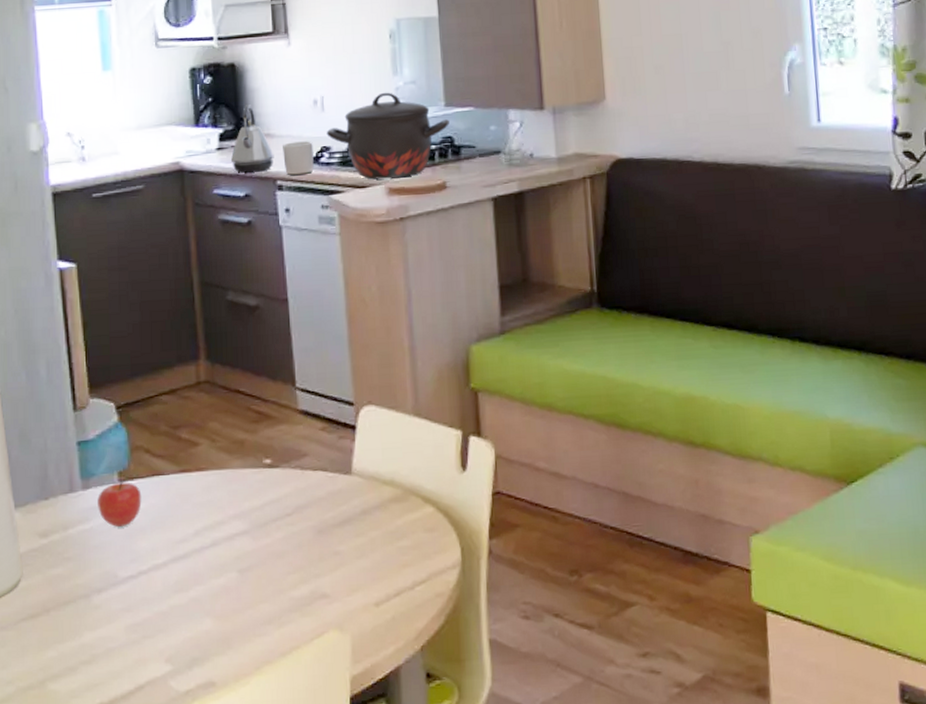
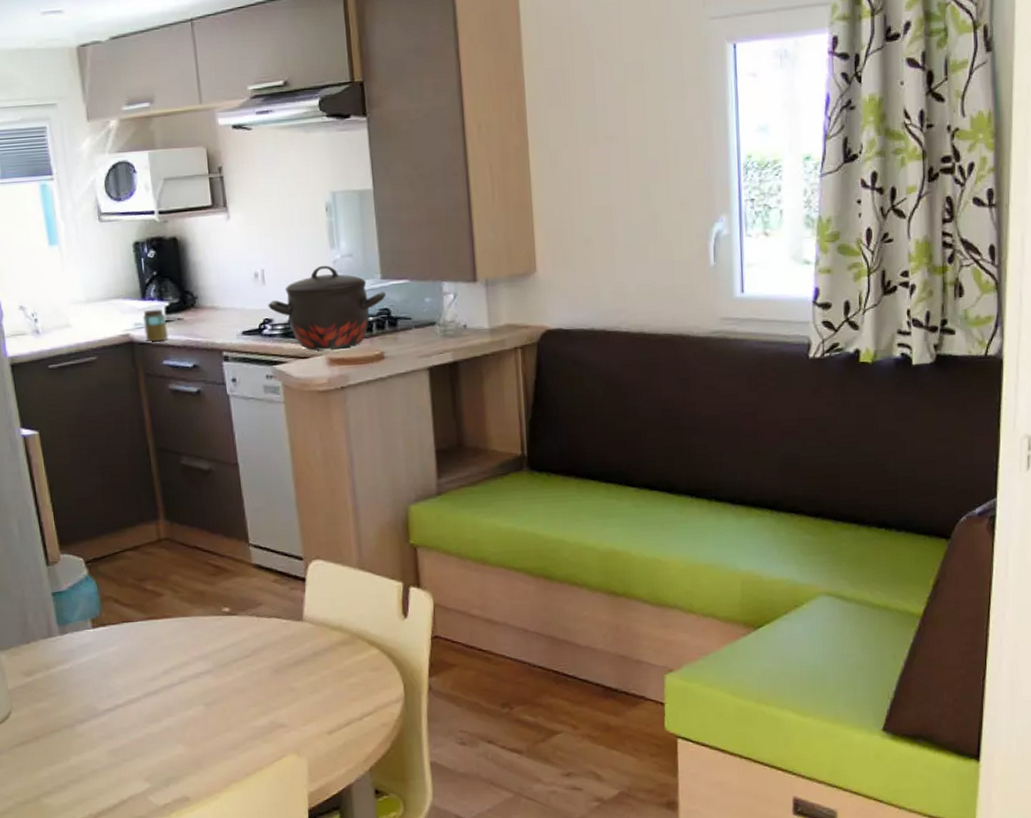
fruit: present [97,481,142,527] -> none [74,627,115,667]
peanut butter: none [194,136,222,171] -> present [142,309,169,342]
kettle: present [230,103,274,173] -> none [177,277,219,345]
mug: present [283,141,314,176] -> none [227,313,258,347]

